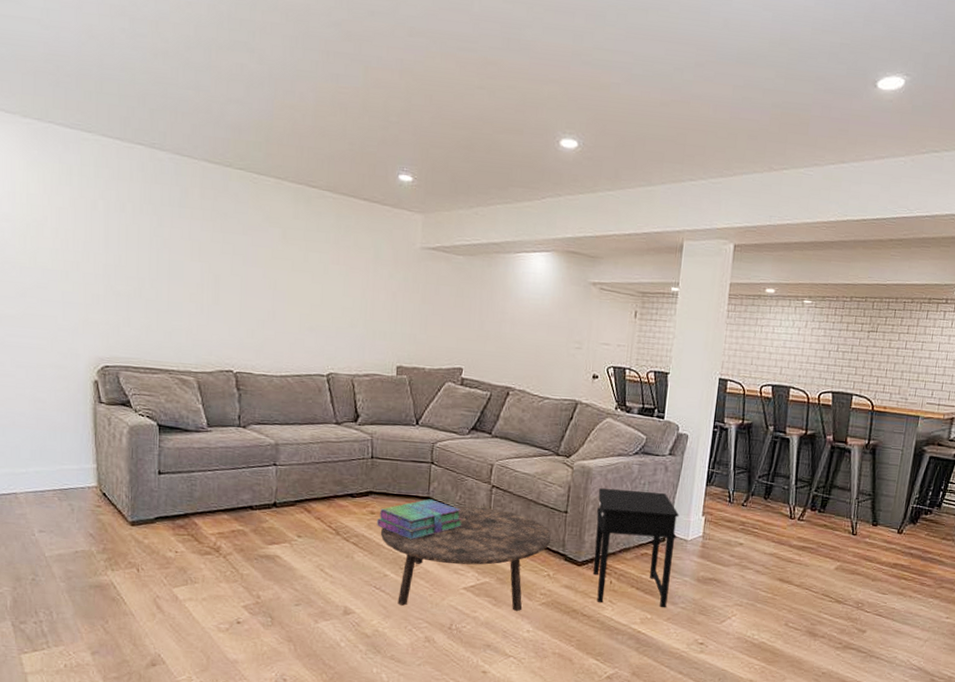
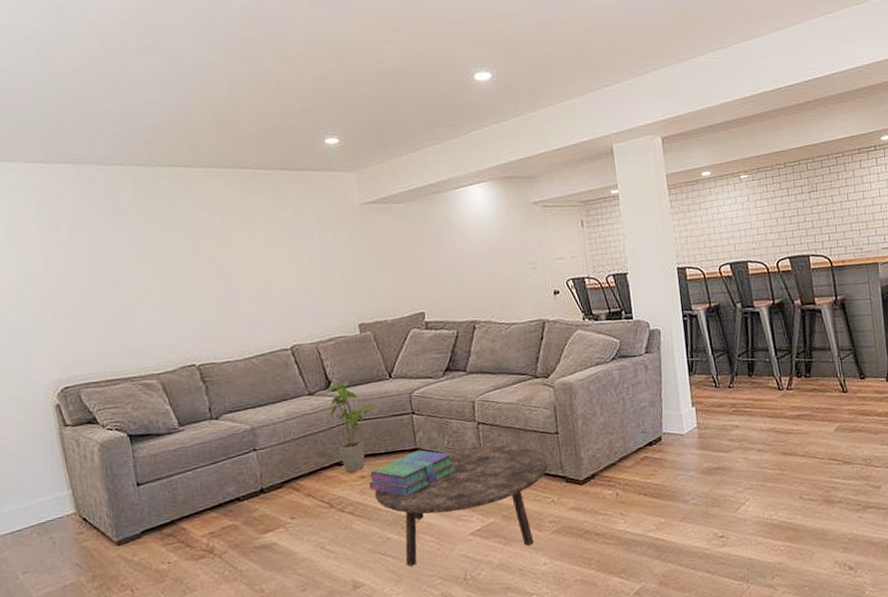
house plant: none [352,418,401,507] -> present [326,381,380,473]
side table: present [592,488,679,608] -> none [584,392,678,518]

